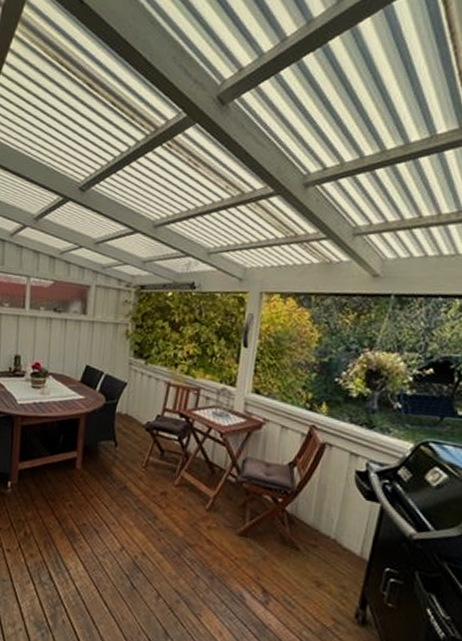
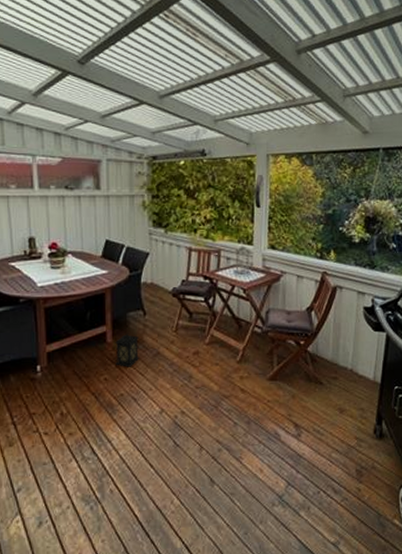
lantern: none [82,462,107,498] -> present [115,333,140,367]

